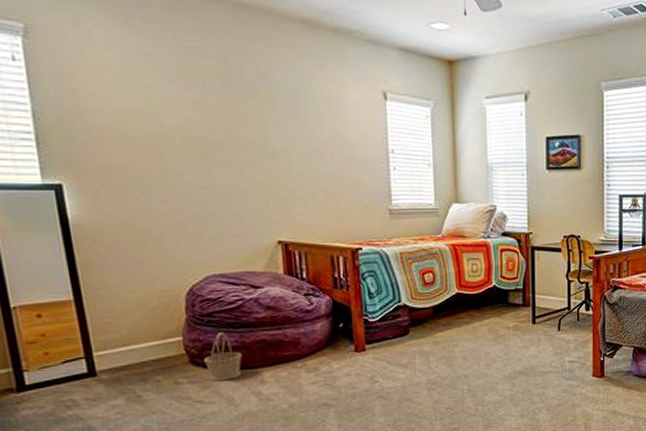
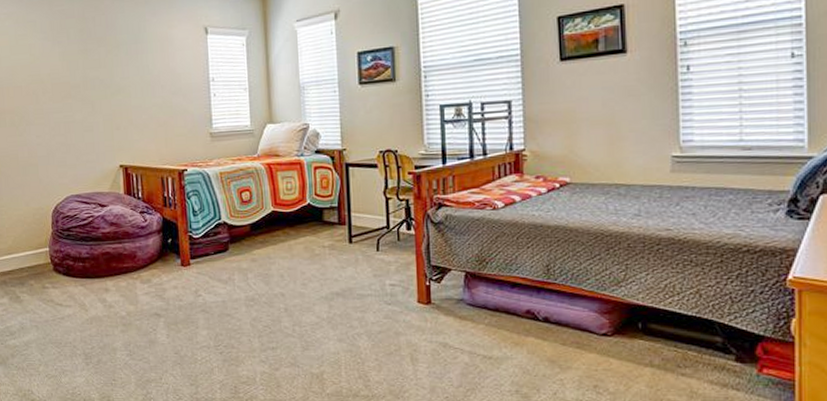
basket: present [203,332,242,382] -> none [63,245,92,288]

